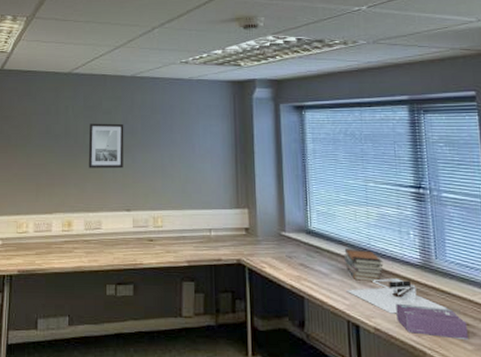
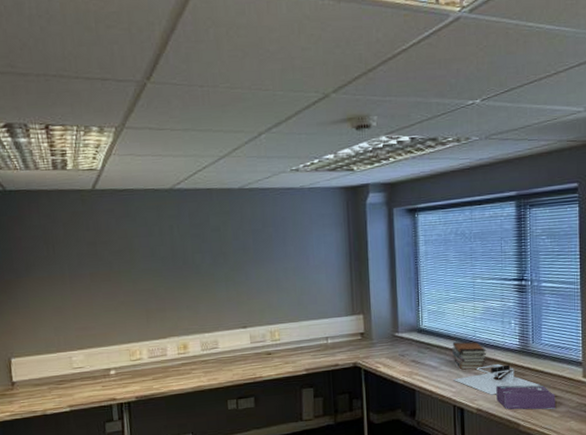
wall art: present [88,123,124,169] -> none [197,240,237,289]

